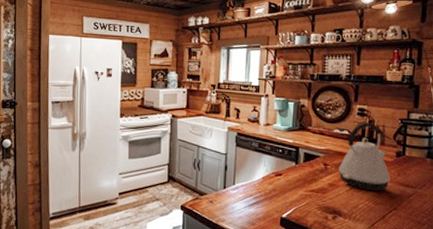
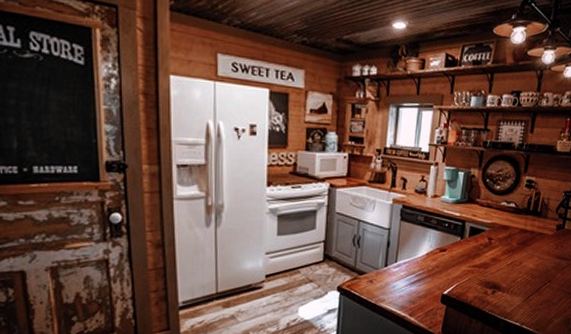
kettle: present [338,122,391,191] -> none [501,195,550,264]

